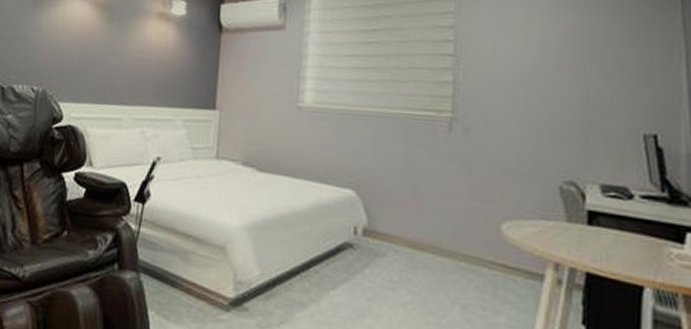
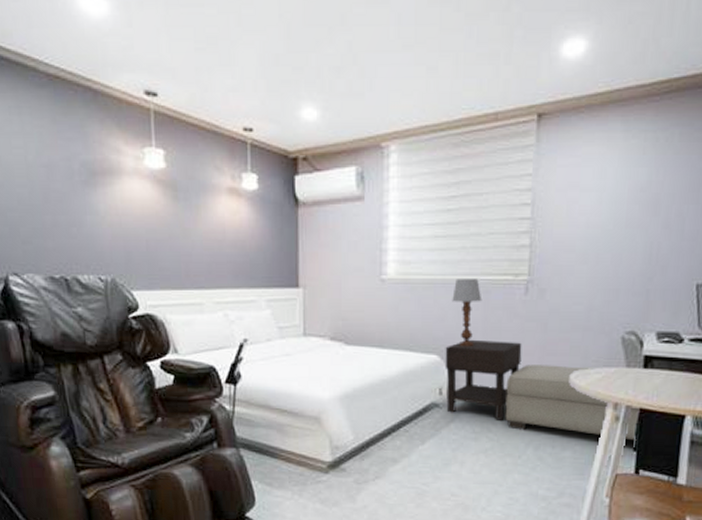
nightstand: none [361,176,446,271] -> present [445,339,522,420]
table lamp: none [370,111,402,185] -> present [452,279,482,347]
ottoman: none [427,209,586,312] -> present [505,365,639,441]

